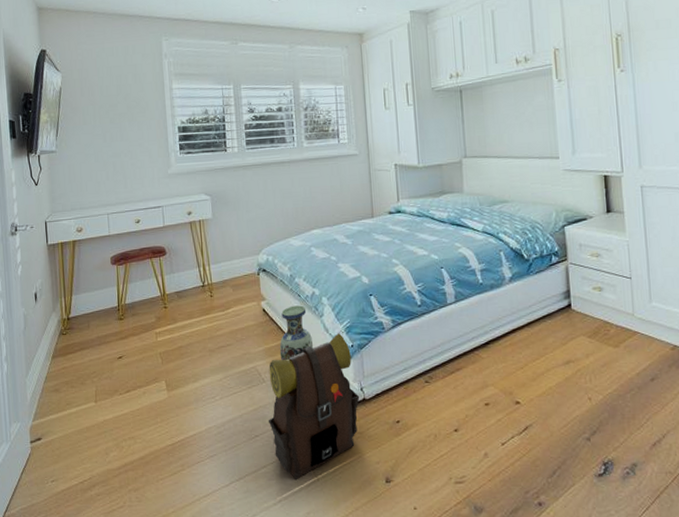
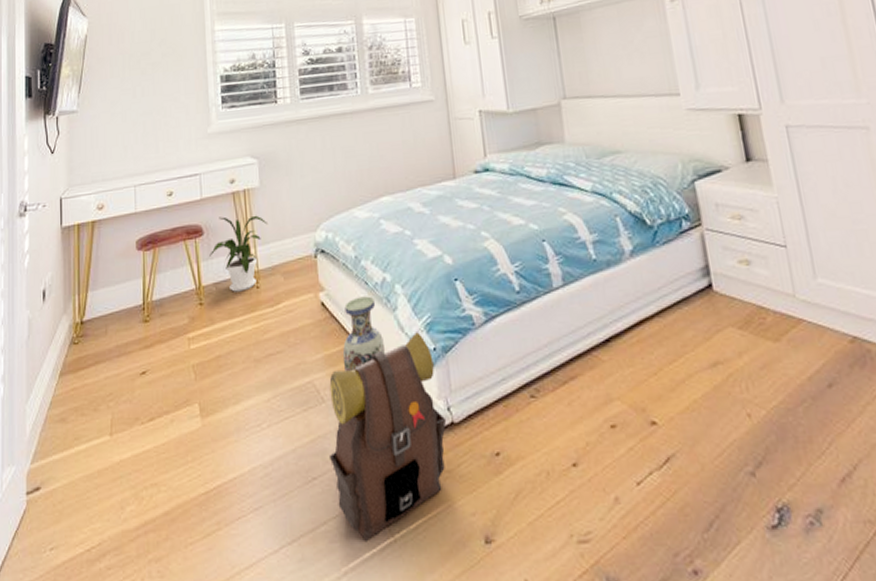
house plant: none [172,240,219,299] -> present [209,215,267,292]

